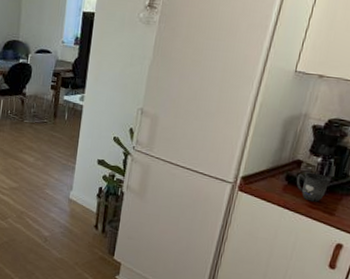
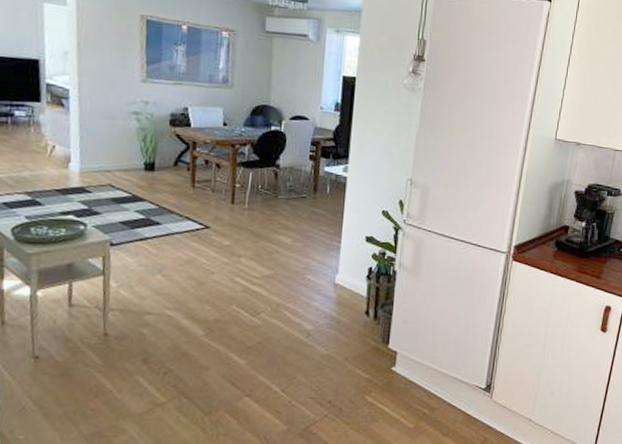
mug: present [296,172,331,202] -> none [565,237,595,266]

